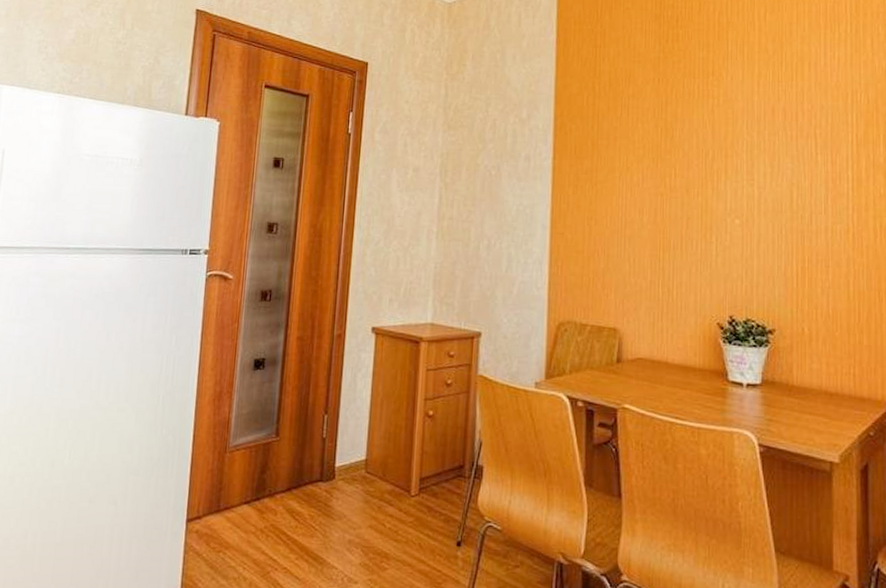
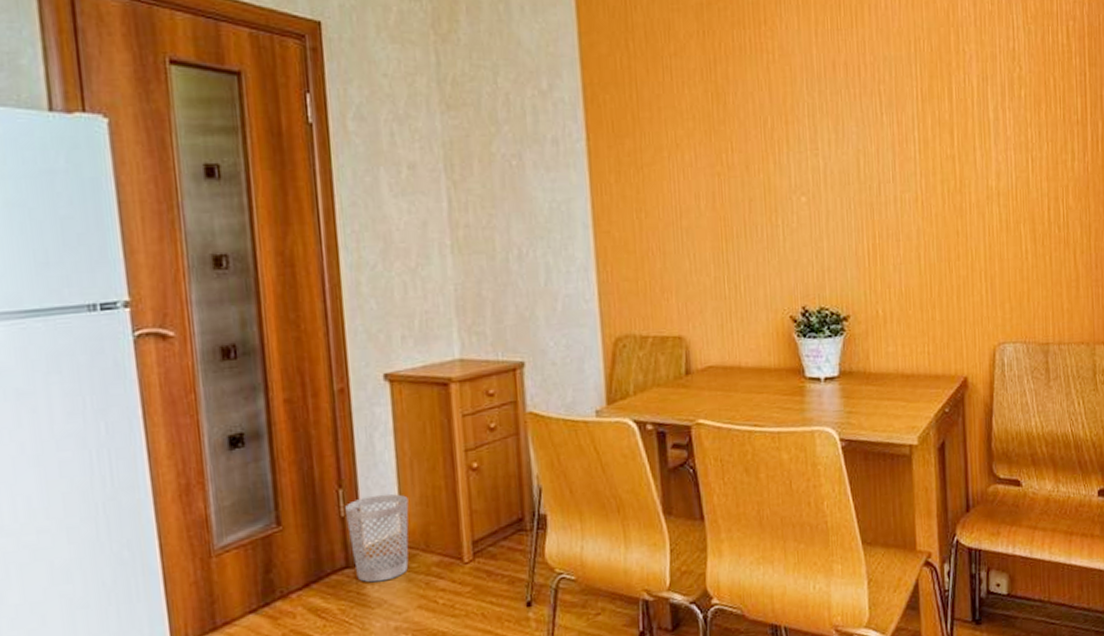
wastebasket: none [326,424,375,499] -> present [345,493,409,583]

